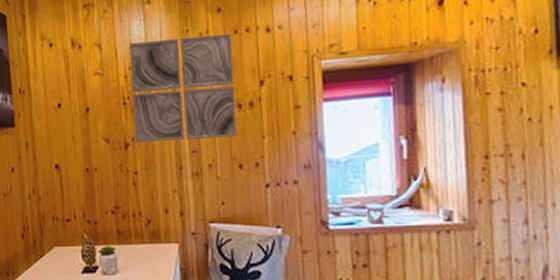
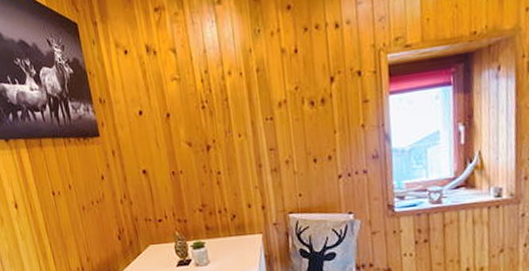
wall art: present [129,33,238,144] -> none [203,31,311,145]

